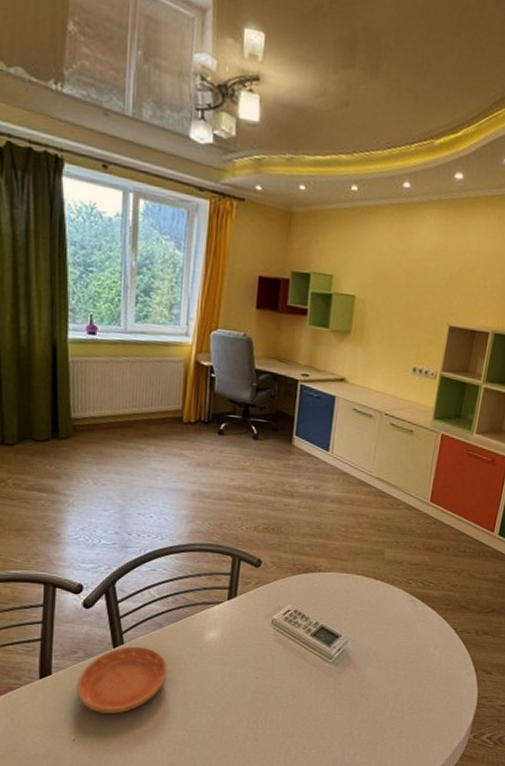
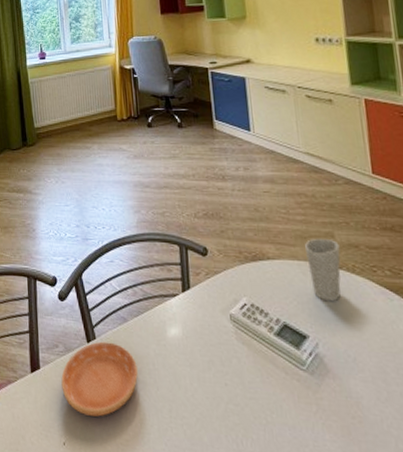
cup: none [354,554,386,608] -> present [305,238,341,302]

